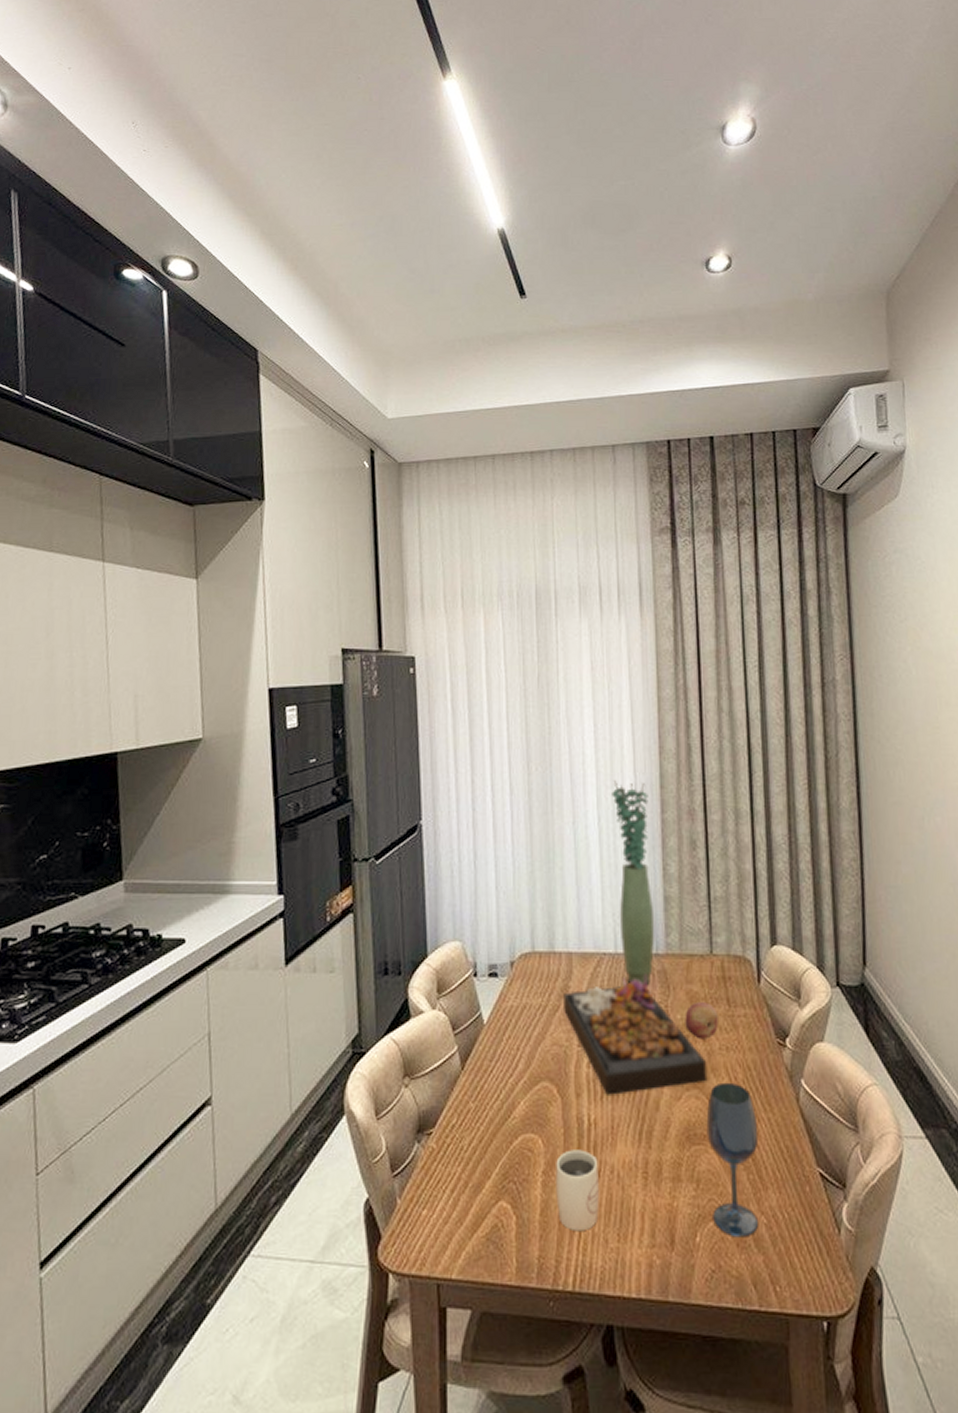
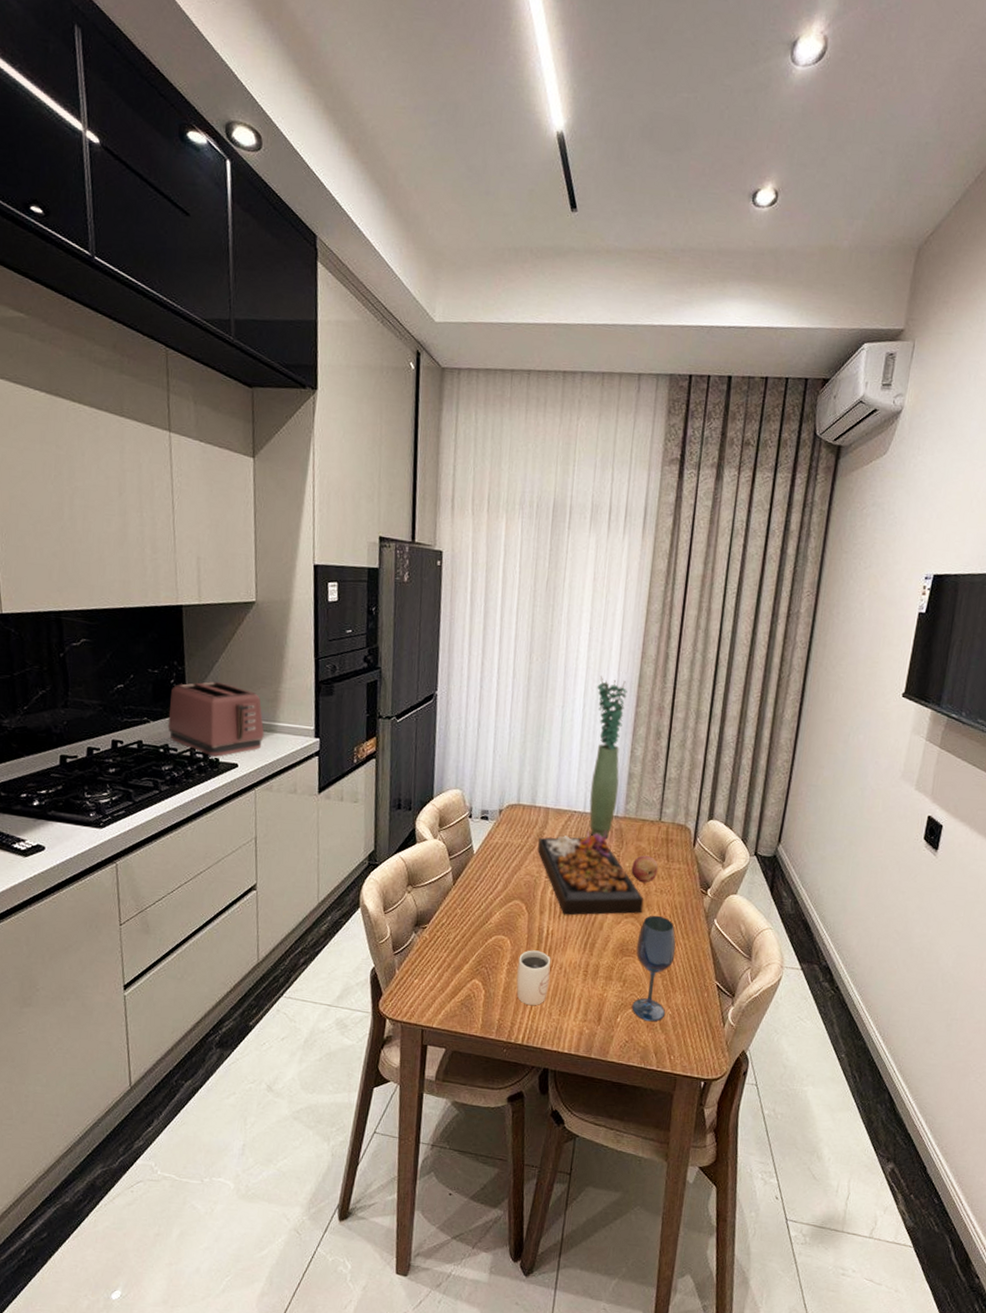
toaster: none [99,838,217,933] -> present [167,681,264,757]

